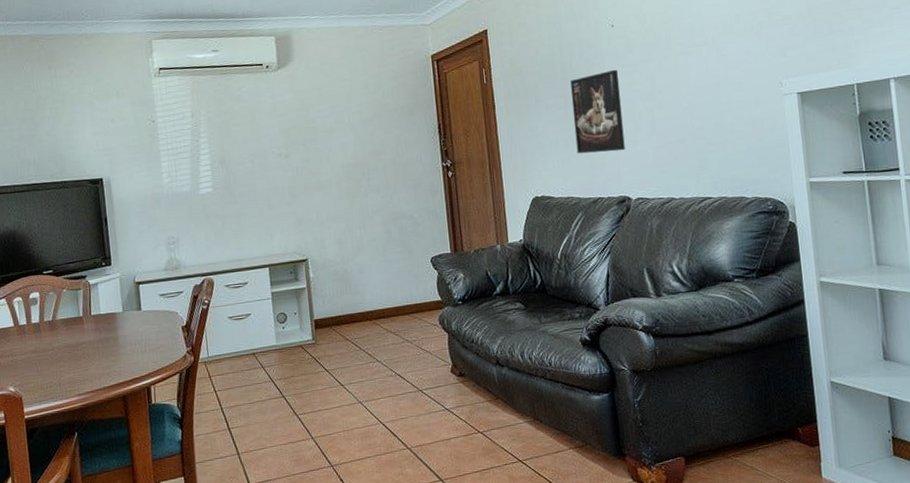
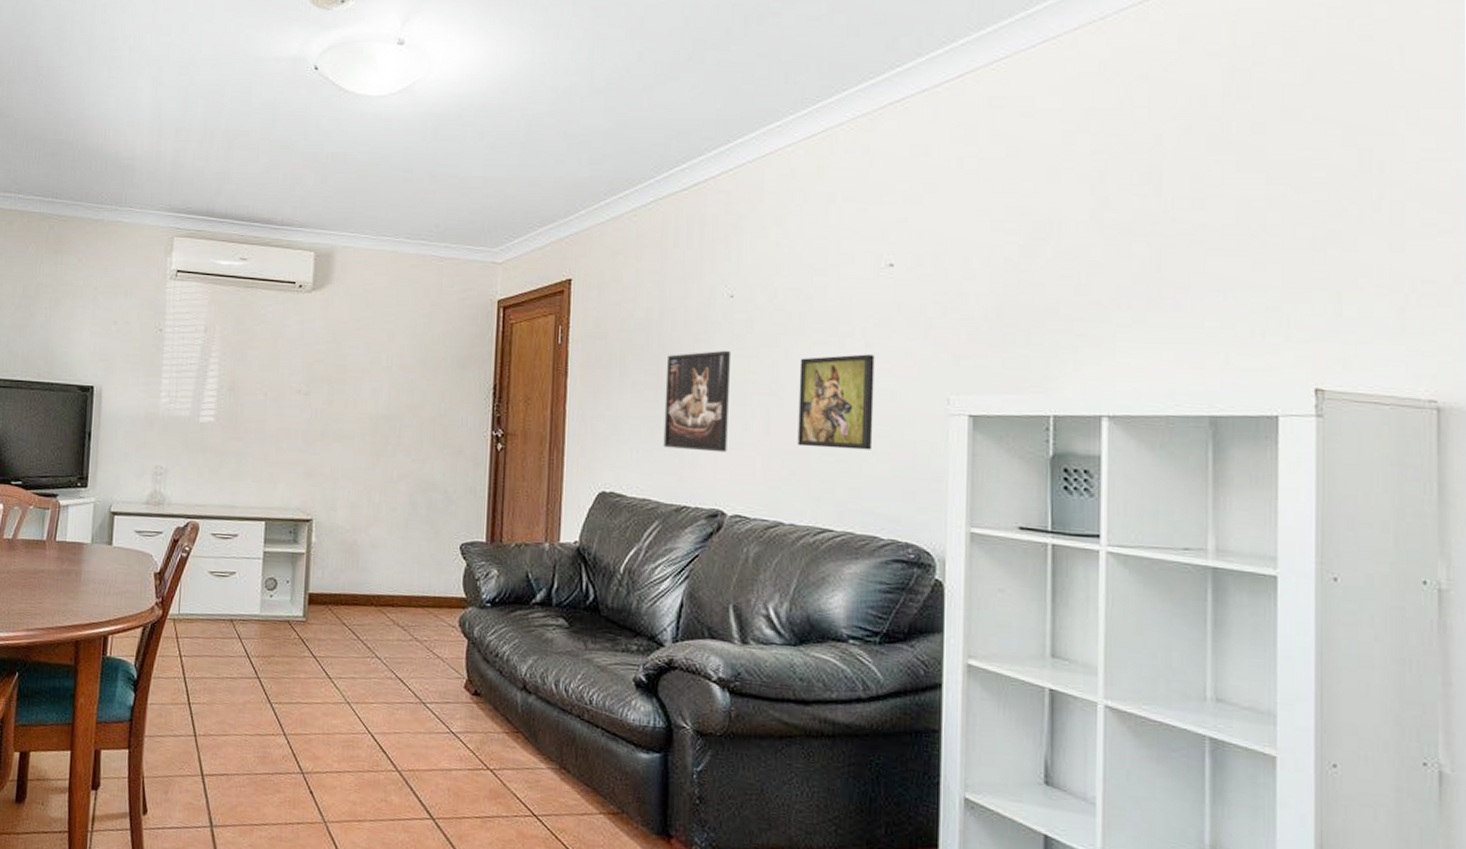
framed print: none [670,56,732,136] -> present [797,354,875,450]

